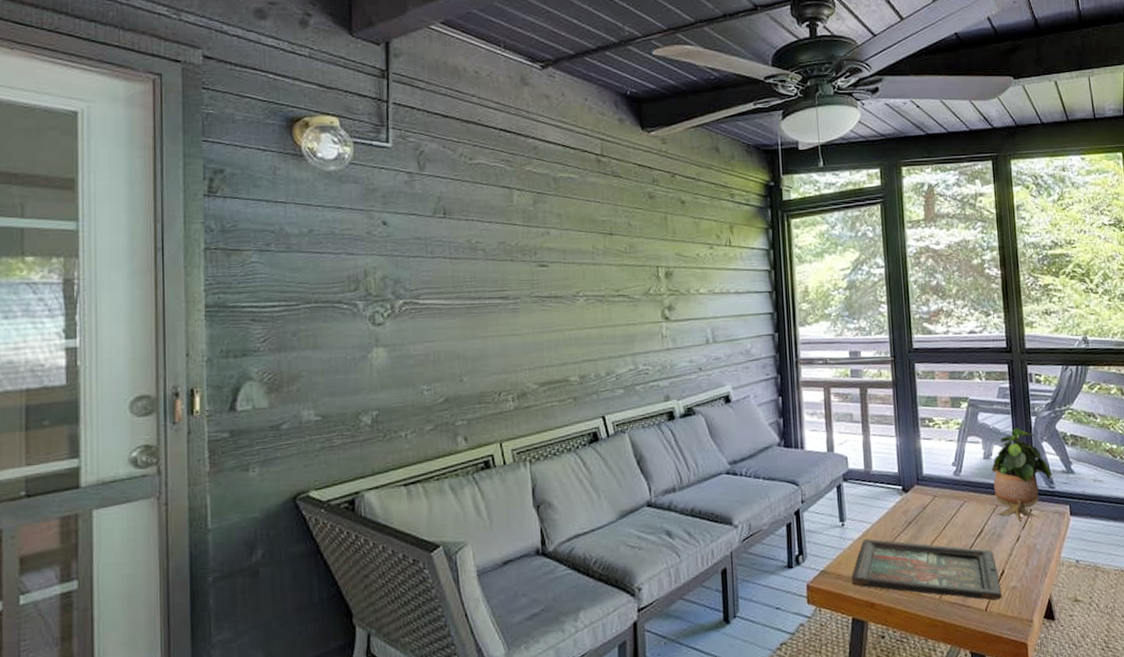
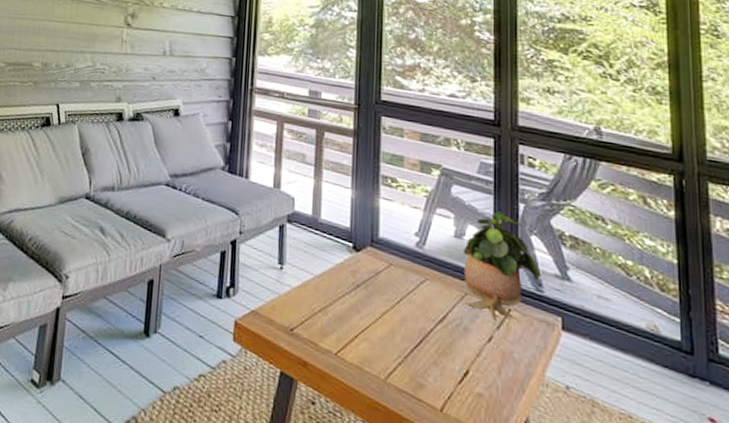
decorative tray: present [851,539,1002,601] -> none [284,290,464,404]

